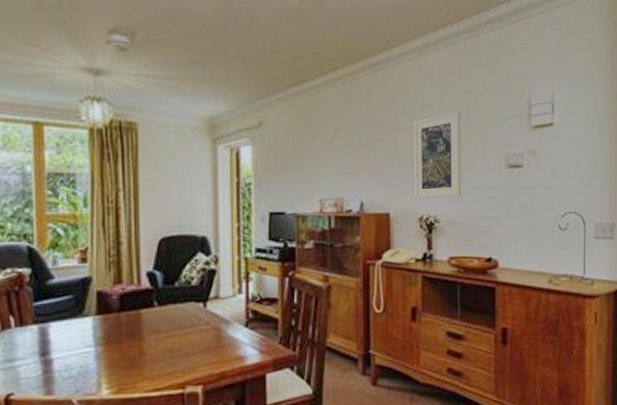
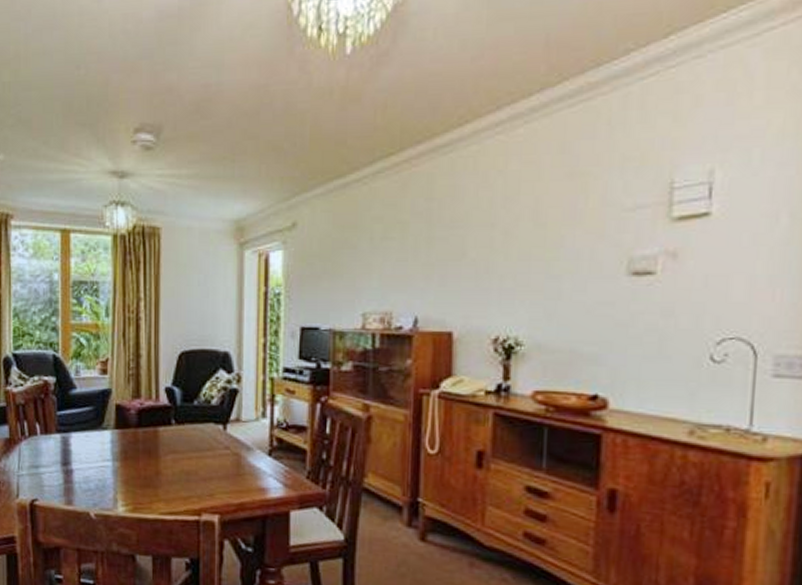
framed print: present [414,112,462,199] -> none [487,202,561,315]

